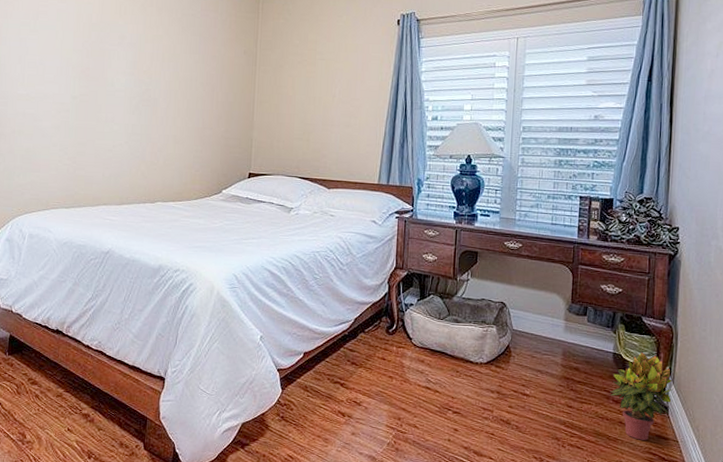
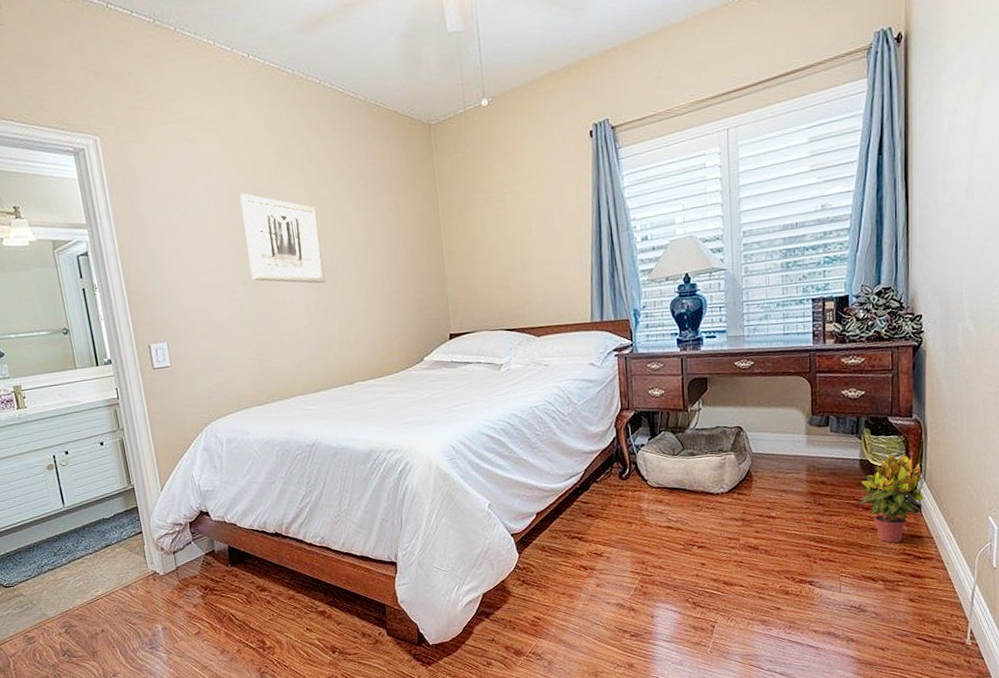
wall art: none [81,21,149,110] -> present [240,193,326,284]

